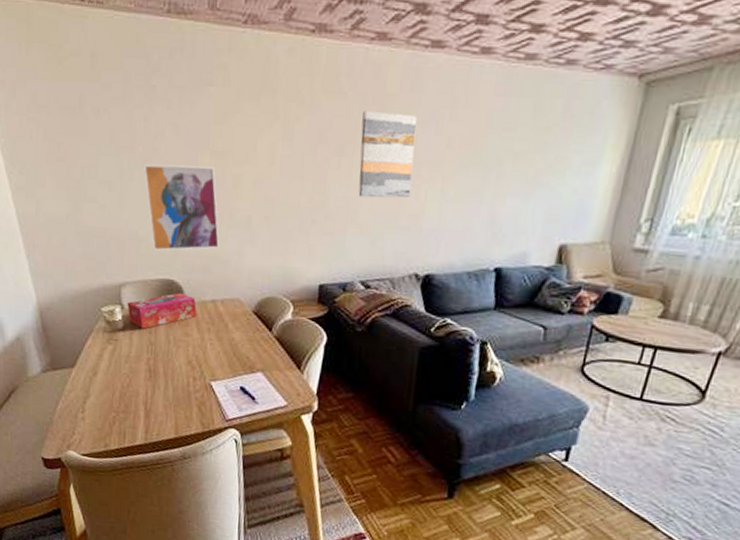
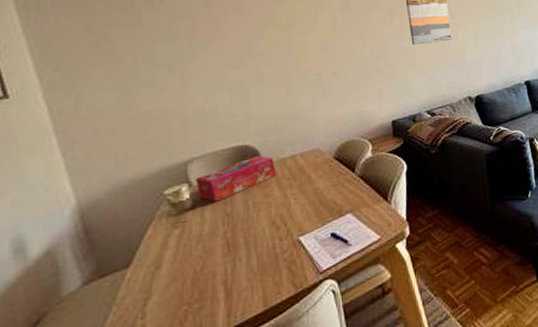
wall art: present [143,164,220,251] -> none [206,38,294,121]

